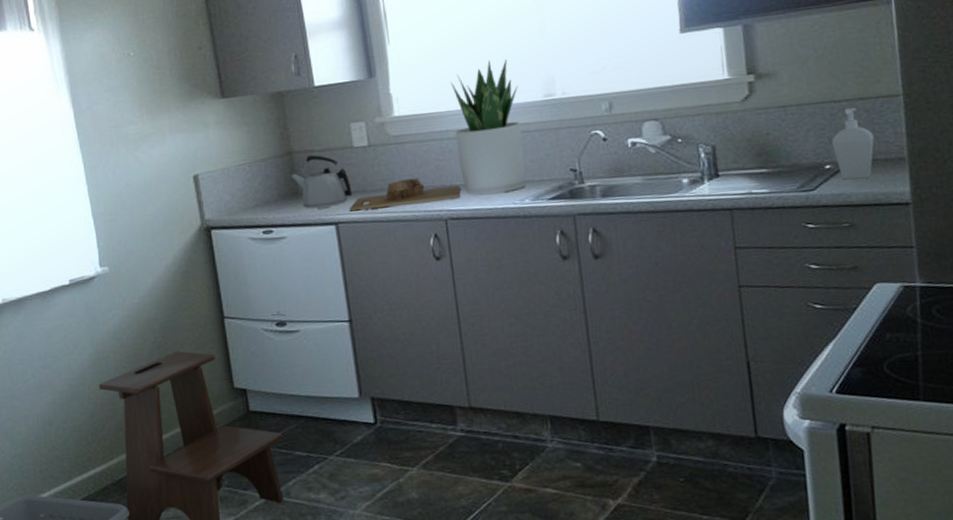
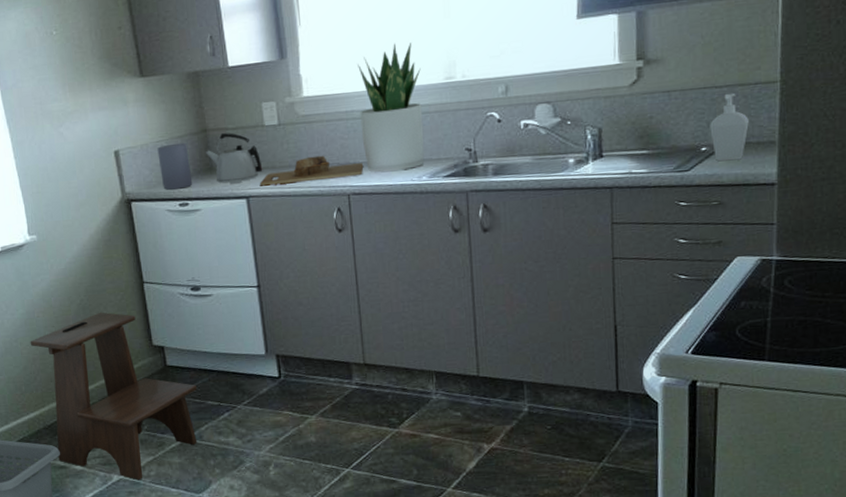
canister: none [239,166,278,218] -> present [157,142,193,191]

